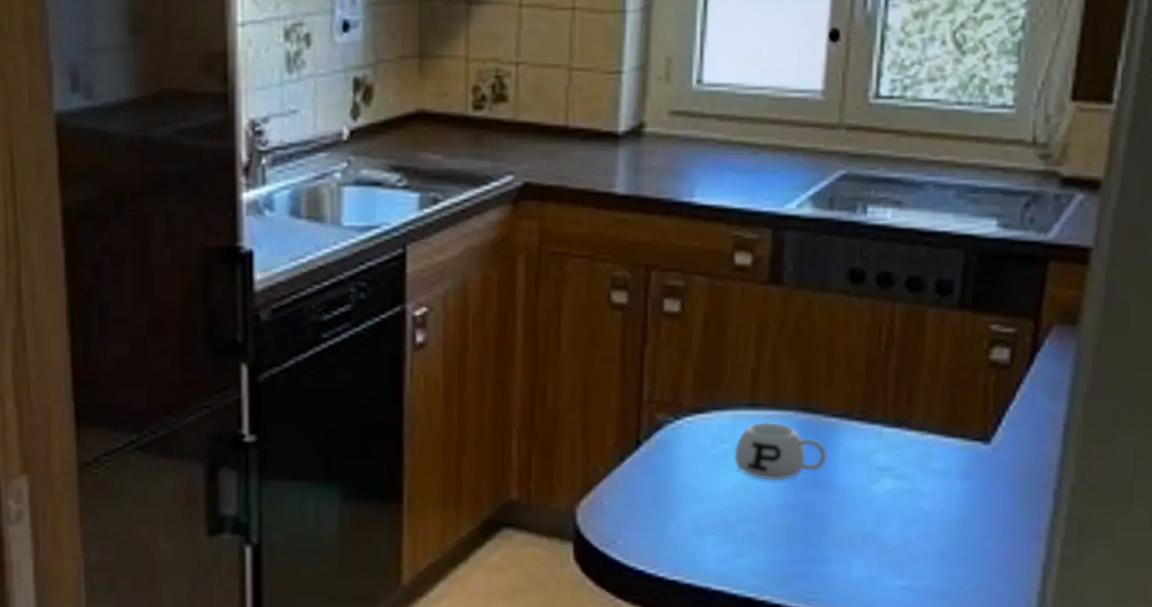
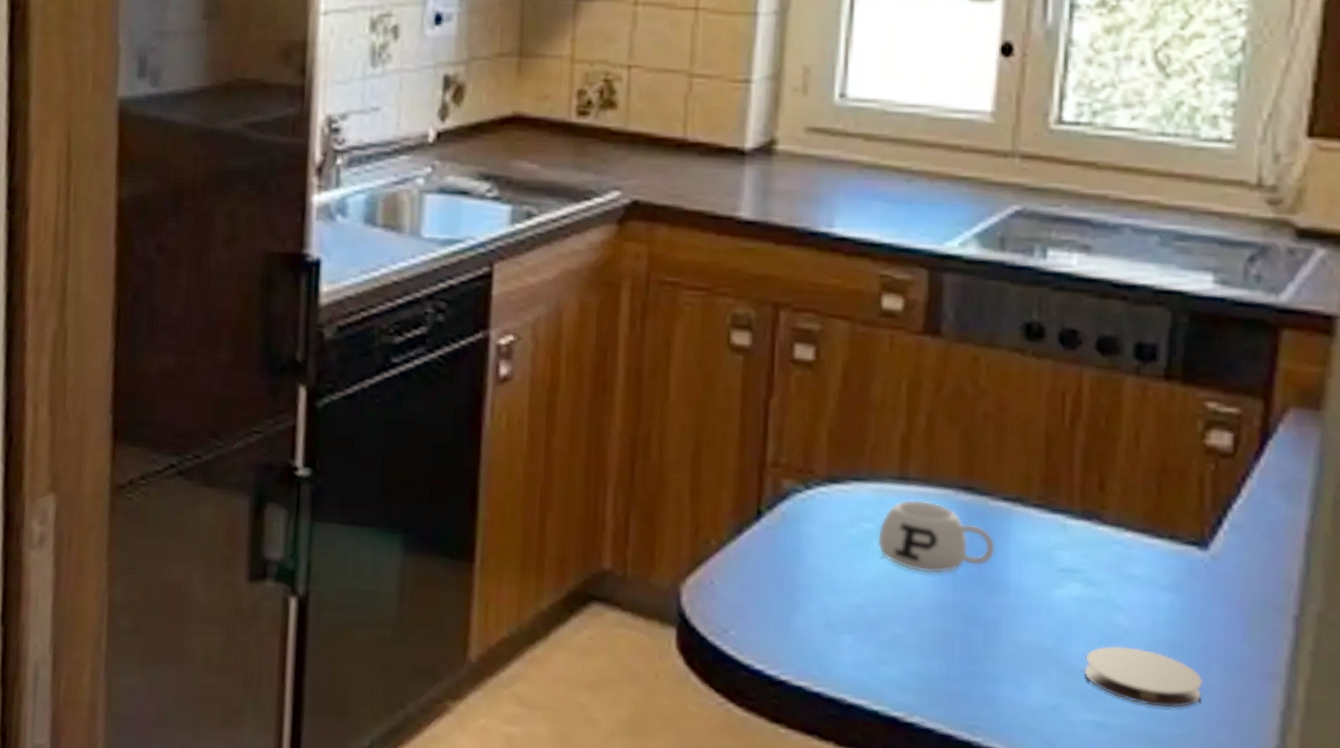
coaster: none [895,525,986,570] -> present [1084,645,1204,708]

